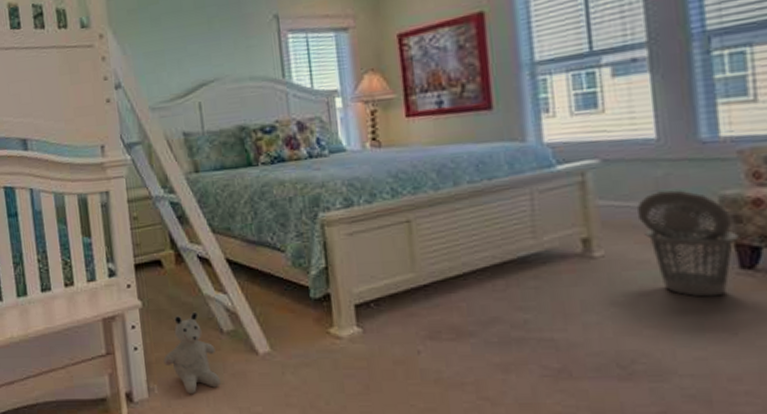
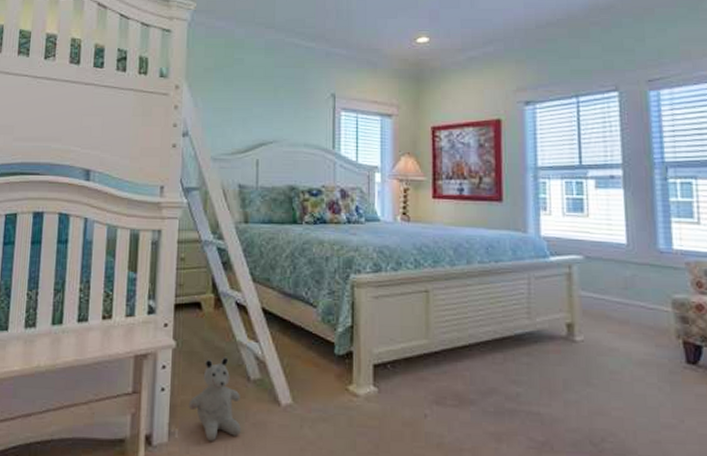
laundry basket: present [636,190,739,297] -> none [609,289,686,386]

